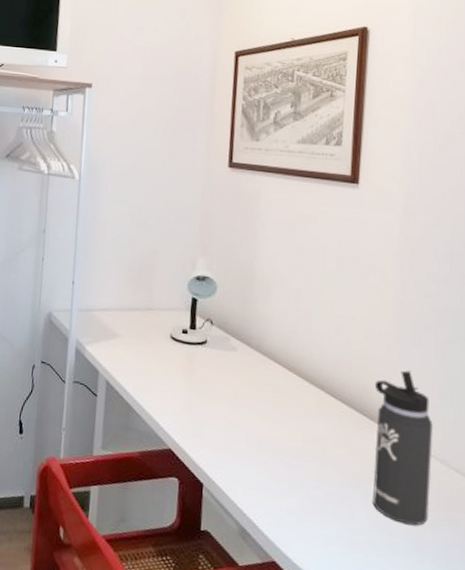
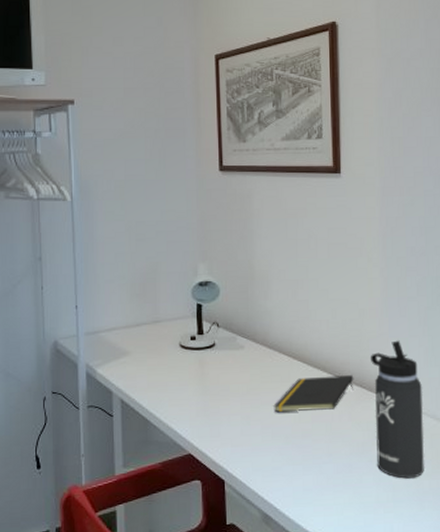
notepad: none [262,392,355,432] -> present [273,375,354,413]

